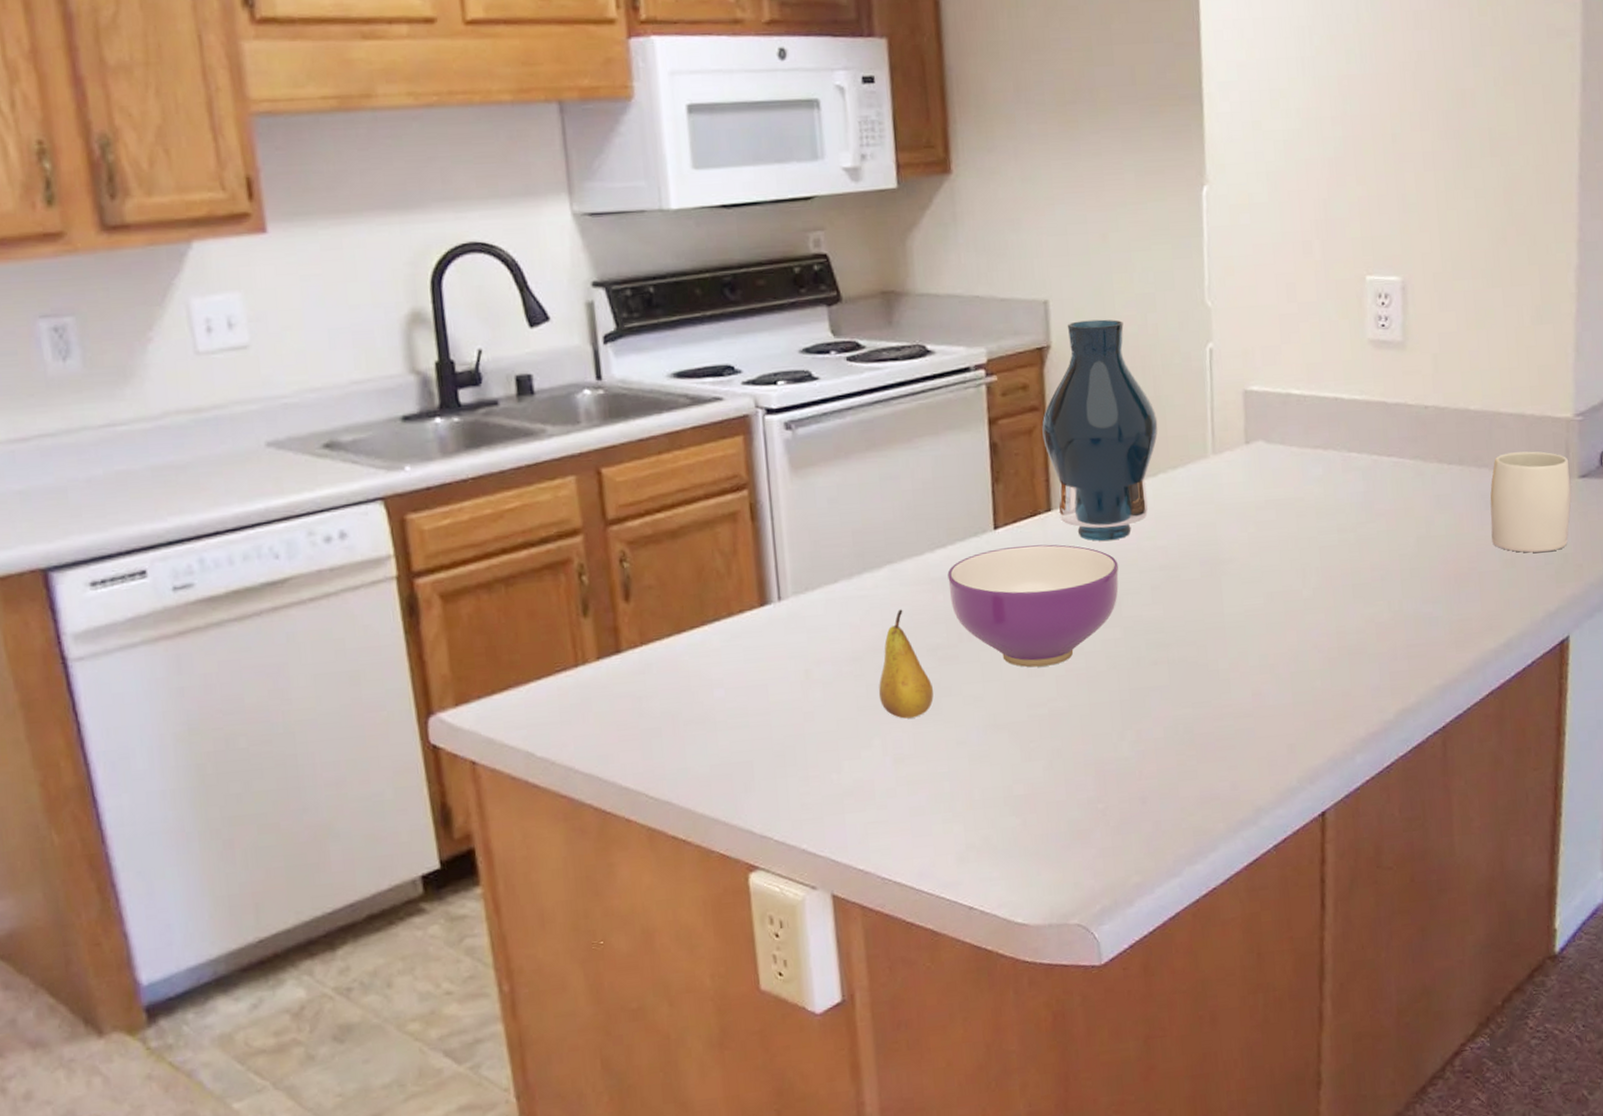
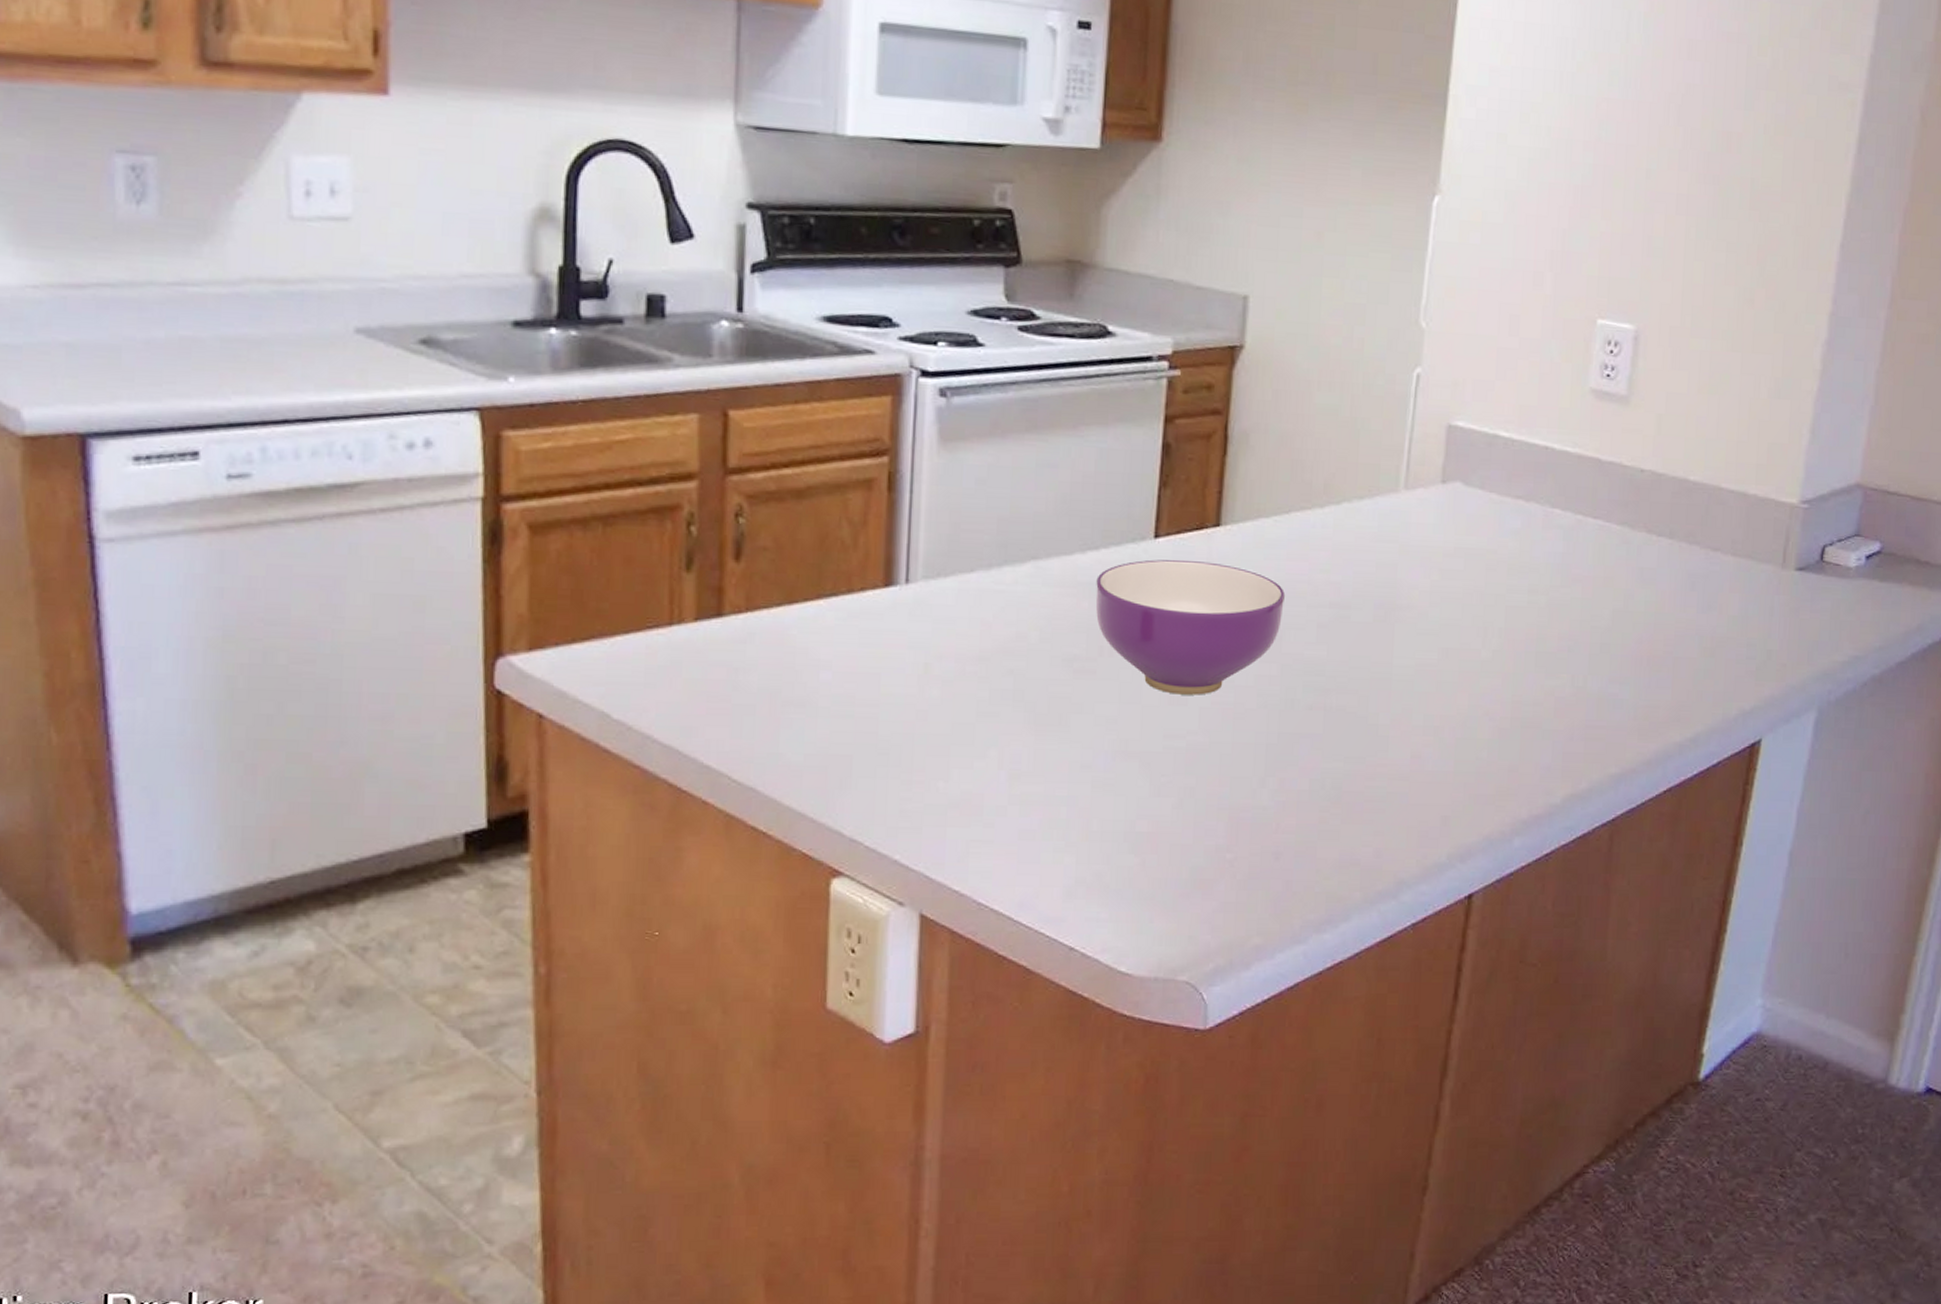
fruit: present [878,609,934,719] -> none [1002,611,1063,732]
vase: present [1042,319,1158,541] -> none [1222,323,1350,568]
mug: present [1490,451,1572,553] -> none [1693,532,1788,645]

